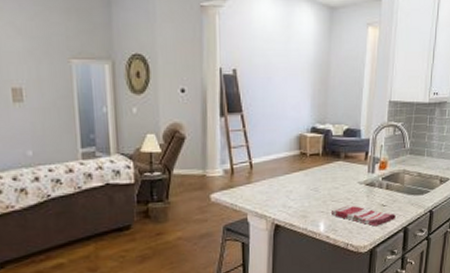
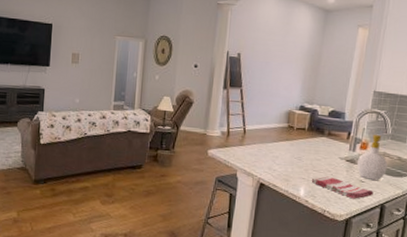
soap bottle: none [378,150,408,203] -> present [357,134,388,181]

